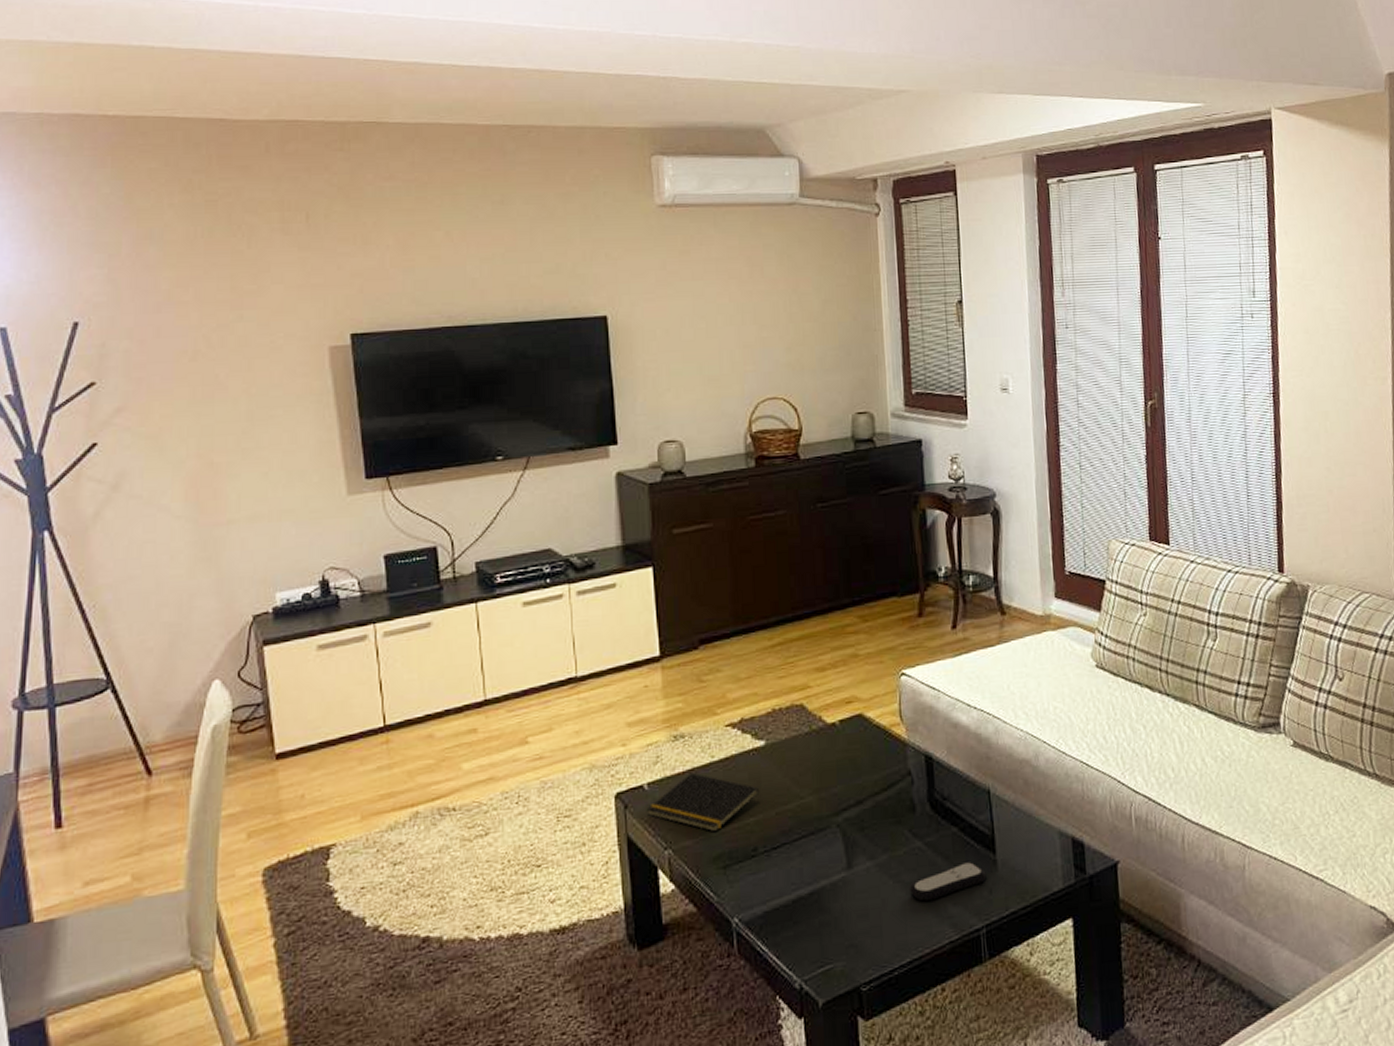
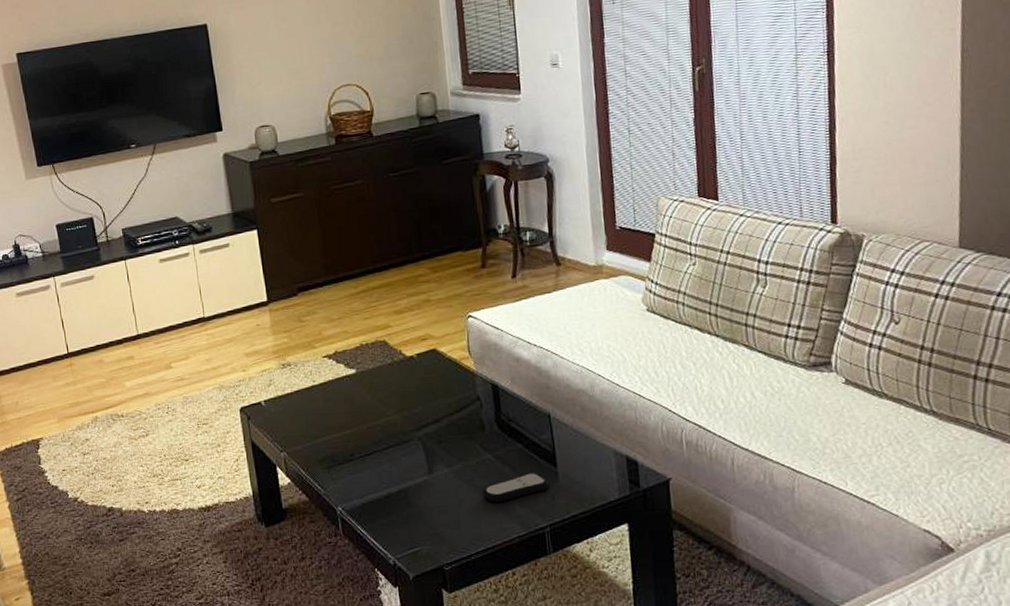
notepad: present [646,772,760,832] -> none [264,393,354,440]

